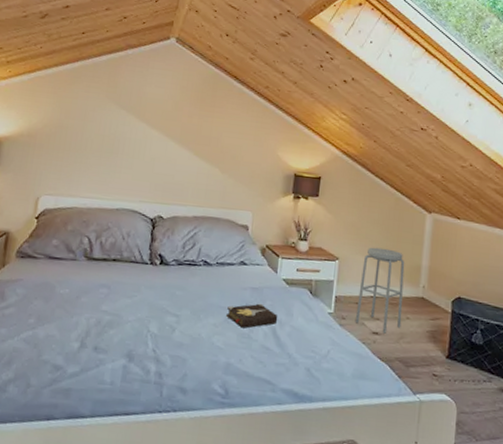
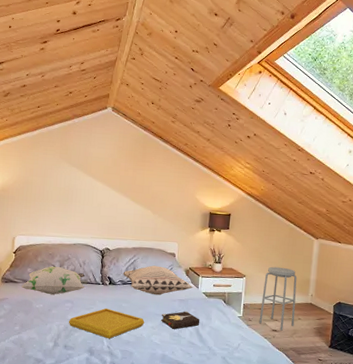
decorative pillow: none [42,237,128,276] -> present [21,266,85,295]
serving tray: none [101,296,205,339] -> present [68,308,145,339]
decorative pillow: none [179,240,270,281] -> present [123,265,193,296]

